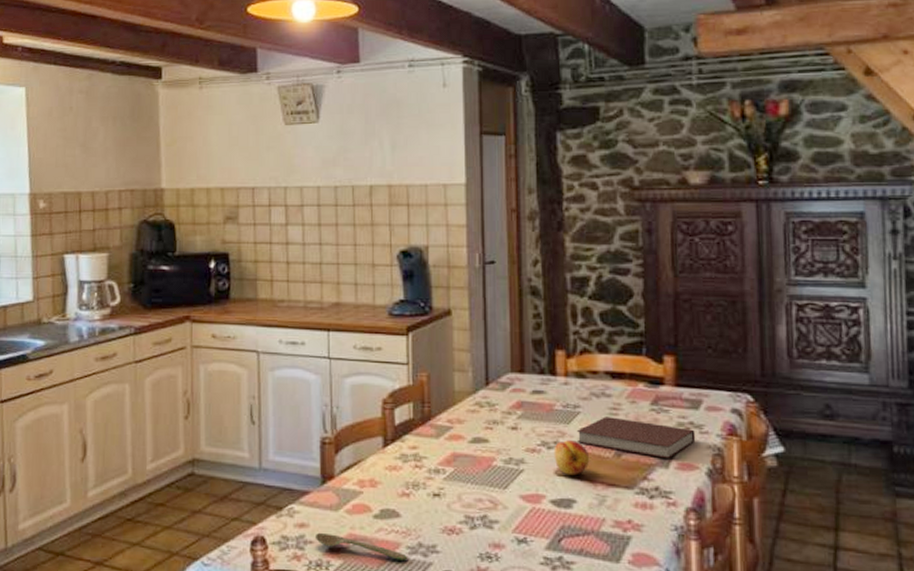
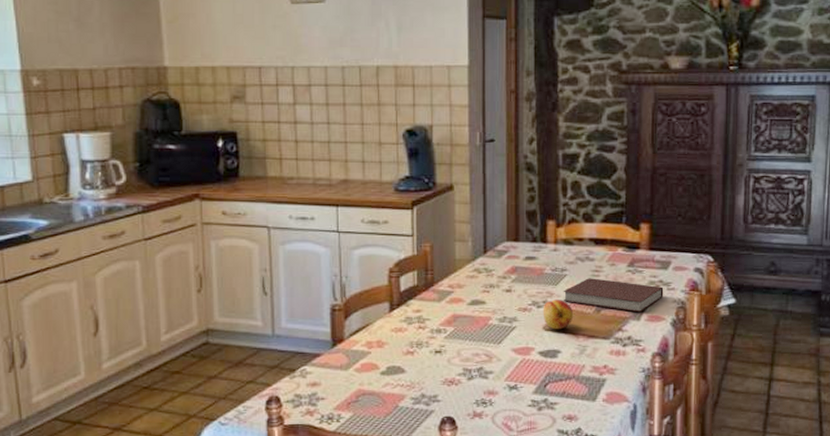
spoon: present [316,533,408,560] -> none [327,390,412,410]

